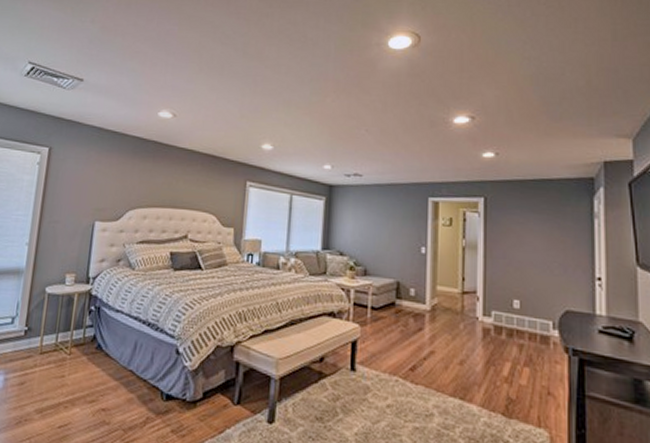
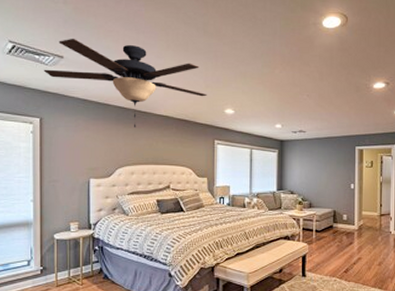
ceiling fan: none [60,59,242,162] -> present [43,38,208,127]

